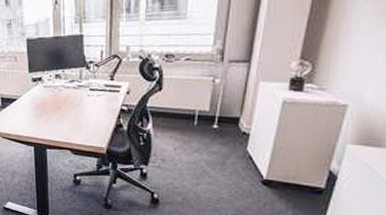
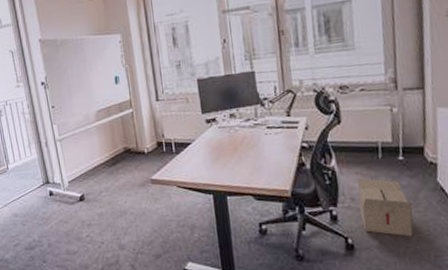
cardboard box: none [168,143,222,197] -> present [356,178,415,237]

